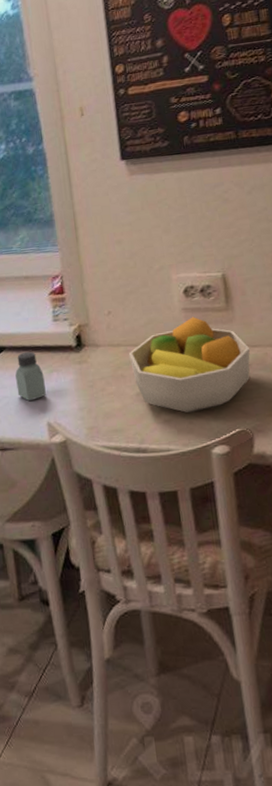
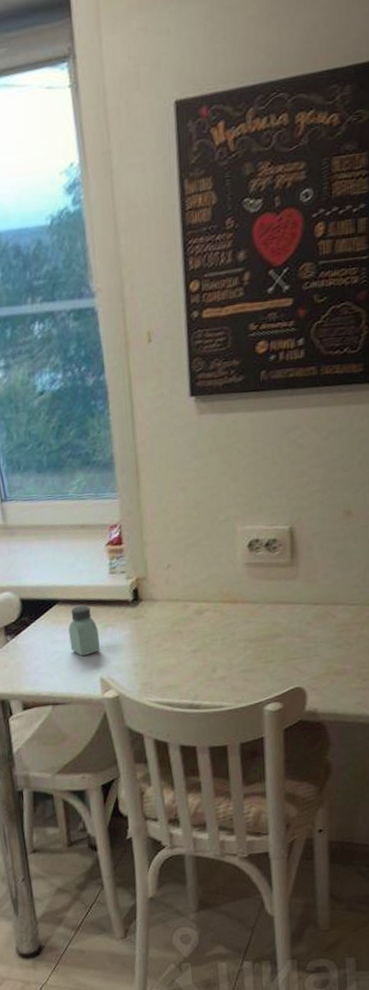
fruit bowl: present [128,316,250,413] -> none [186,572,312,671]

